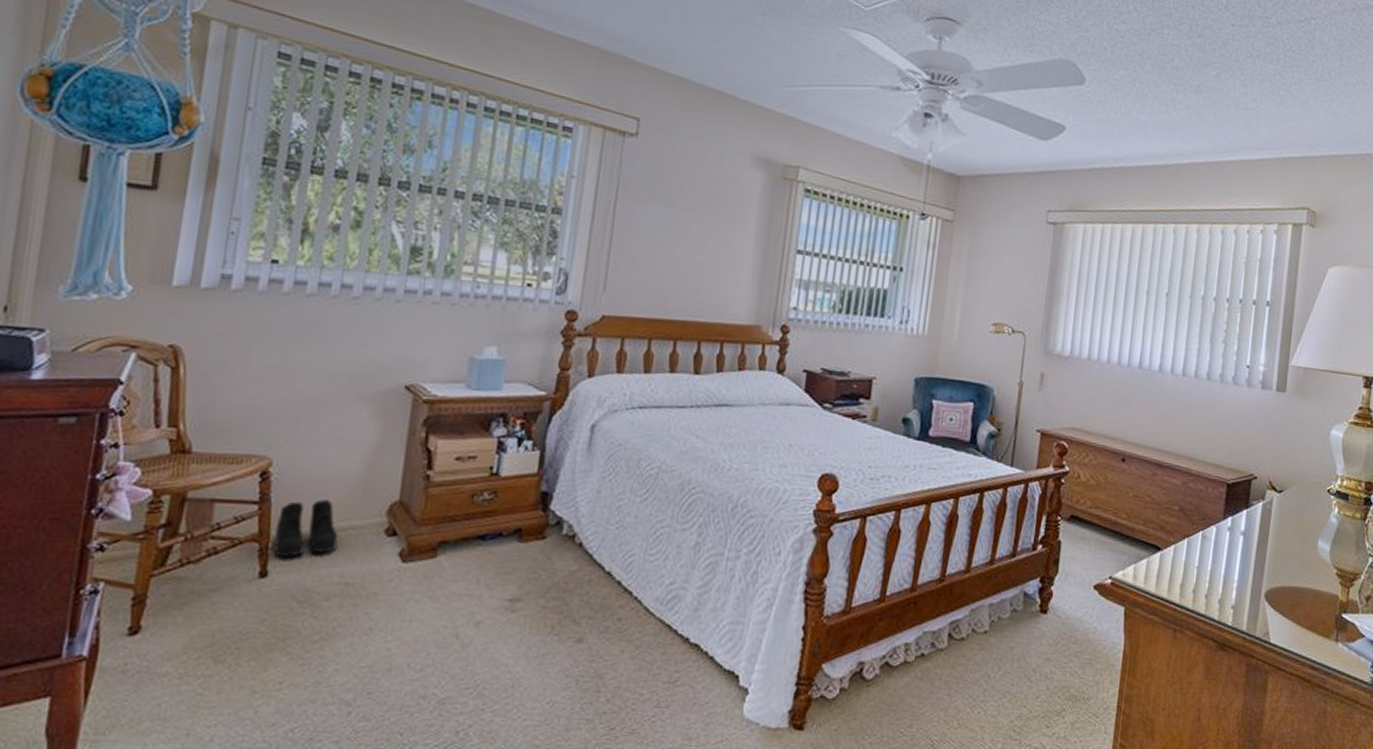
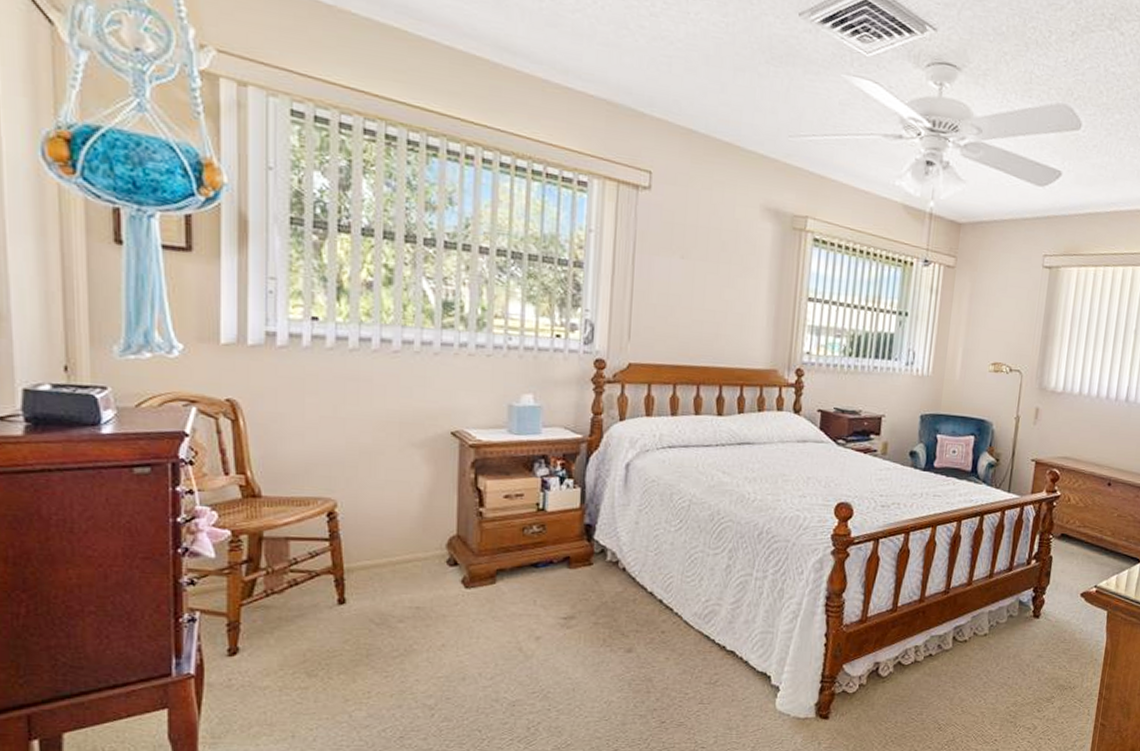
boots: present [273,499,339,557] -> none [348,535,405,586]

